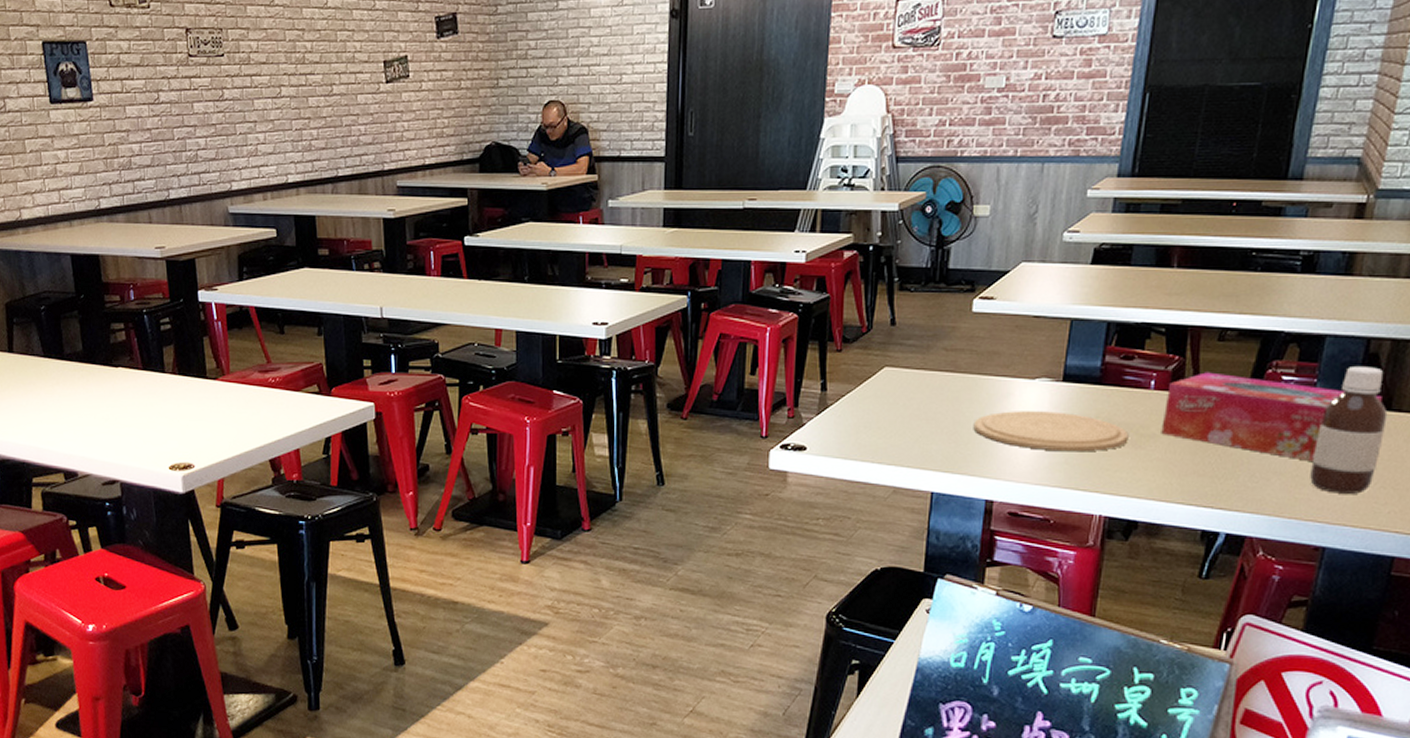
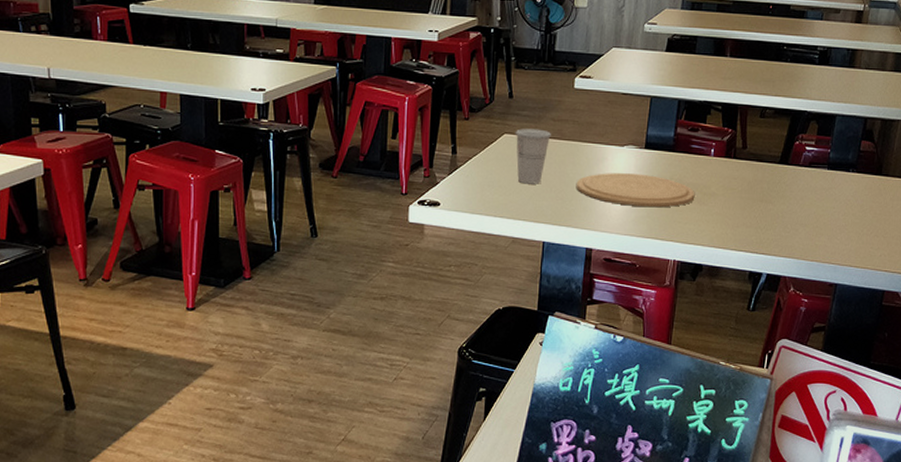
cup: none [898,360,944,425] -> present [515,129,552,184]
tissue box: present [1161,372,1382,461] -> none [719,143,875,215]
bottle: present [1310,367,1388,494] -> none [826,140,879,241]

